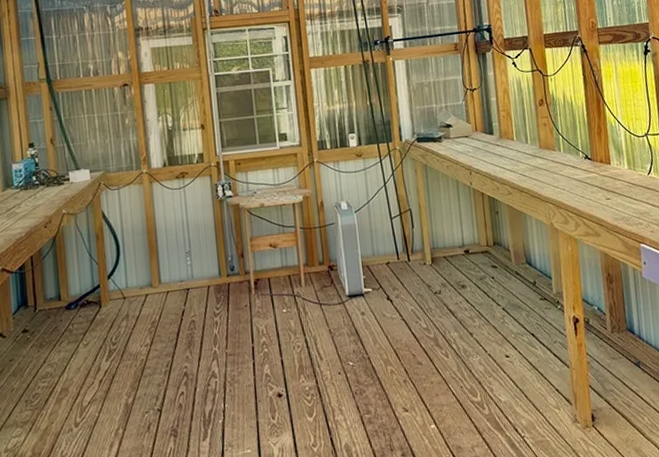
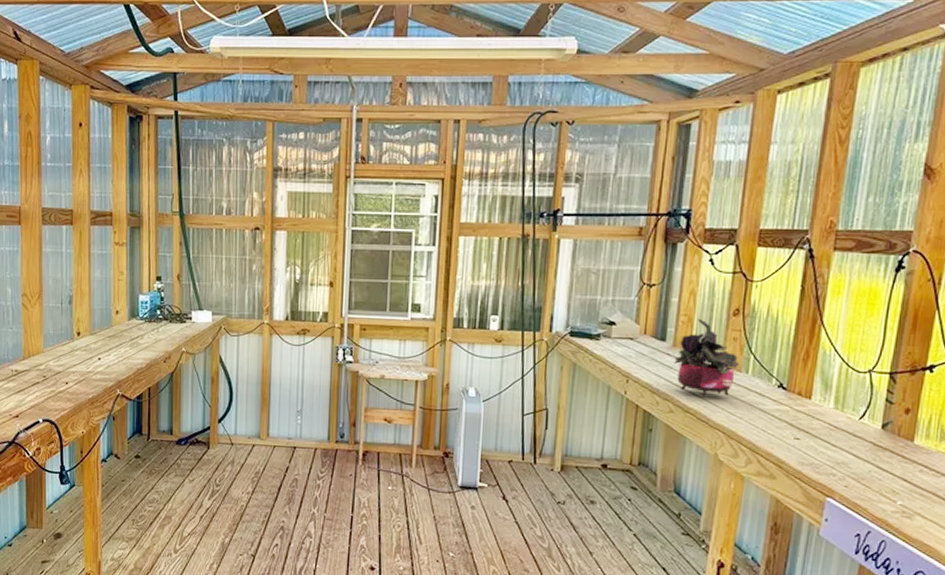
potted plant: none [503,112,552,177] -> present [674,318,739,398]

